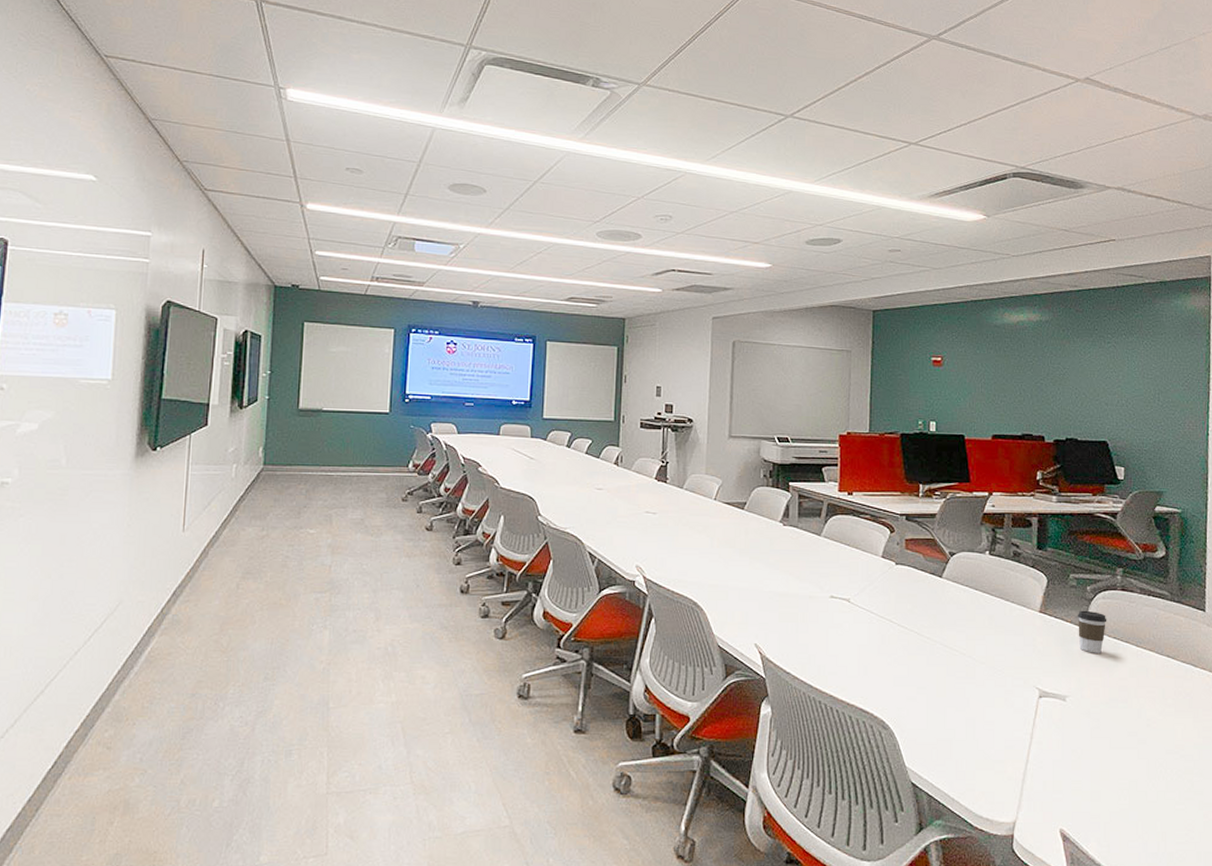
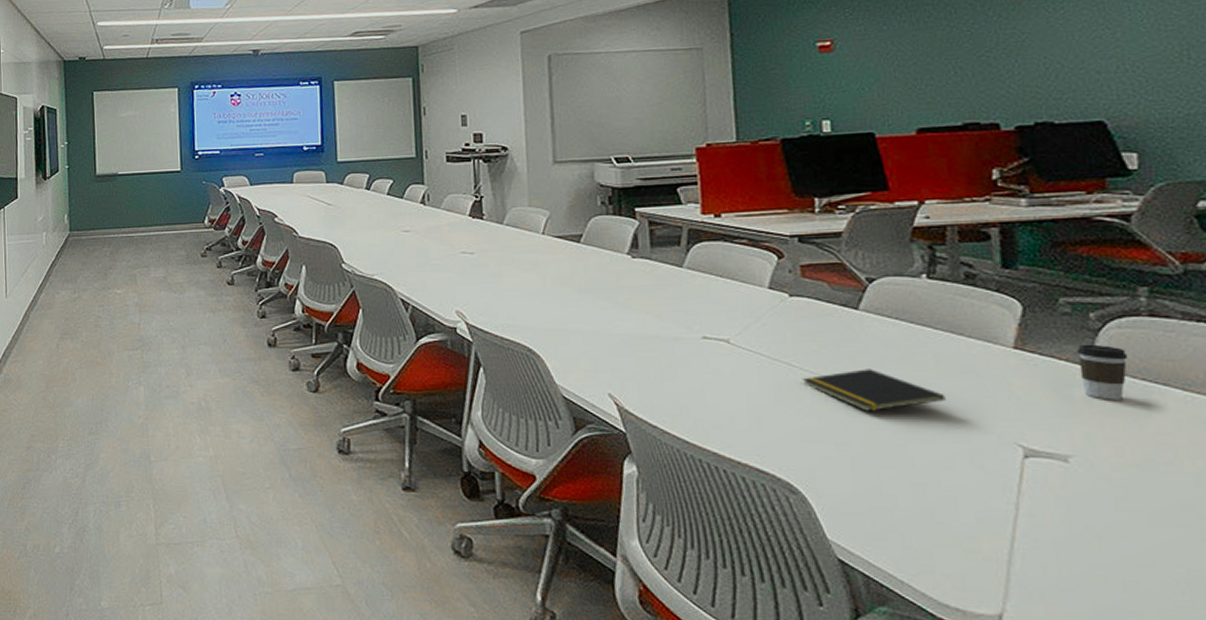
notepad: none [899,626,994,661] -> present [802,369,946,411]

